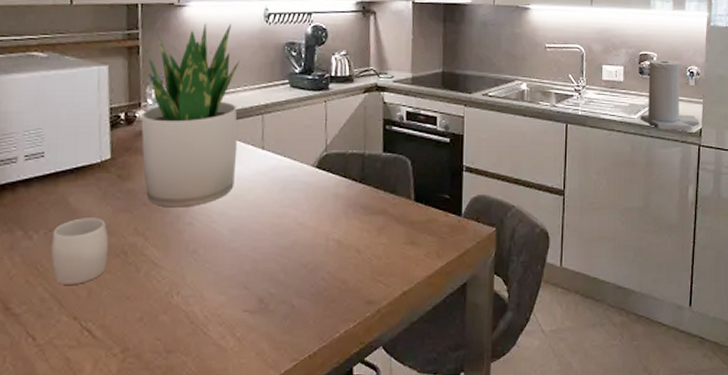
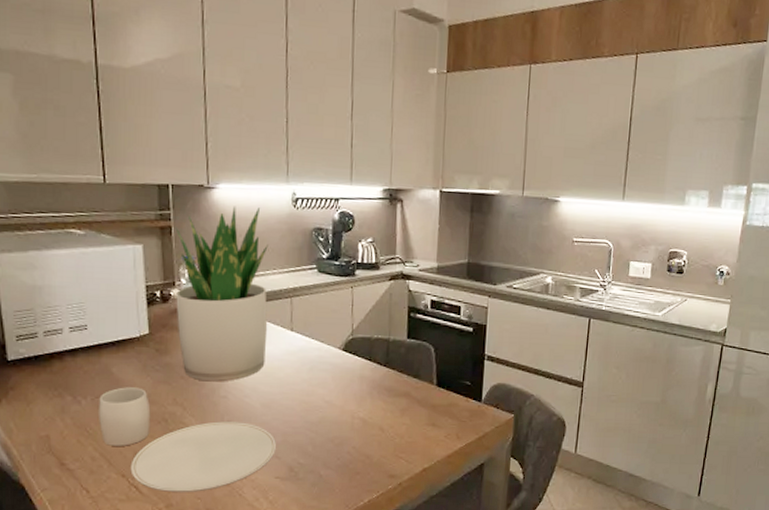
plate: none [83,250,245,335] -> present [130,421,276,493]
paper towel: present [640,59,699,131] -> none [664,257,725,331]

